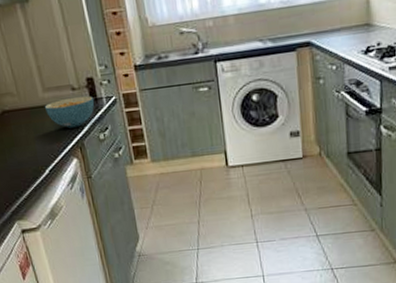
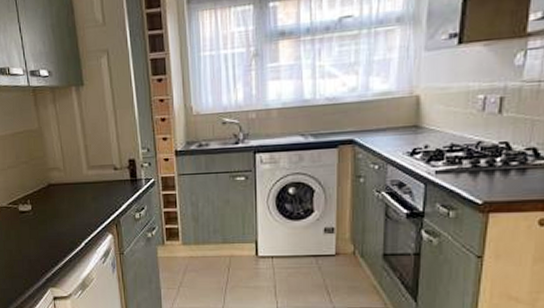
cereal bowl: present [44,96,95,129] -> none [87,176,134,205]

